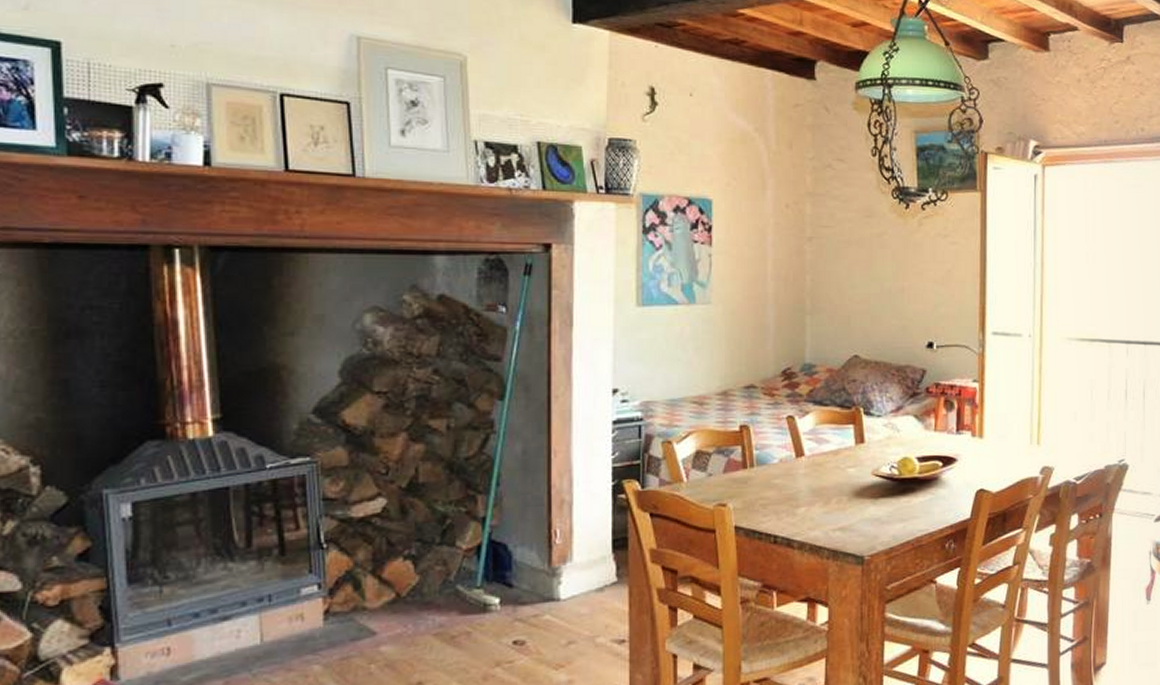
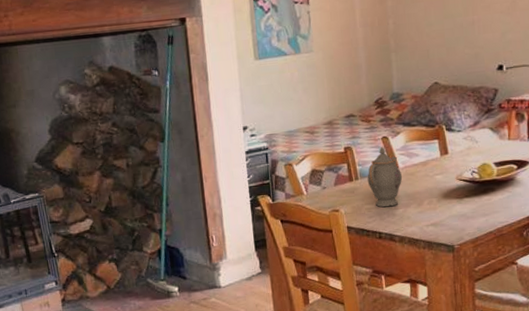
teapot: none [765,429,809,504] -> present [367,147,403,208]

